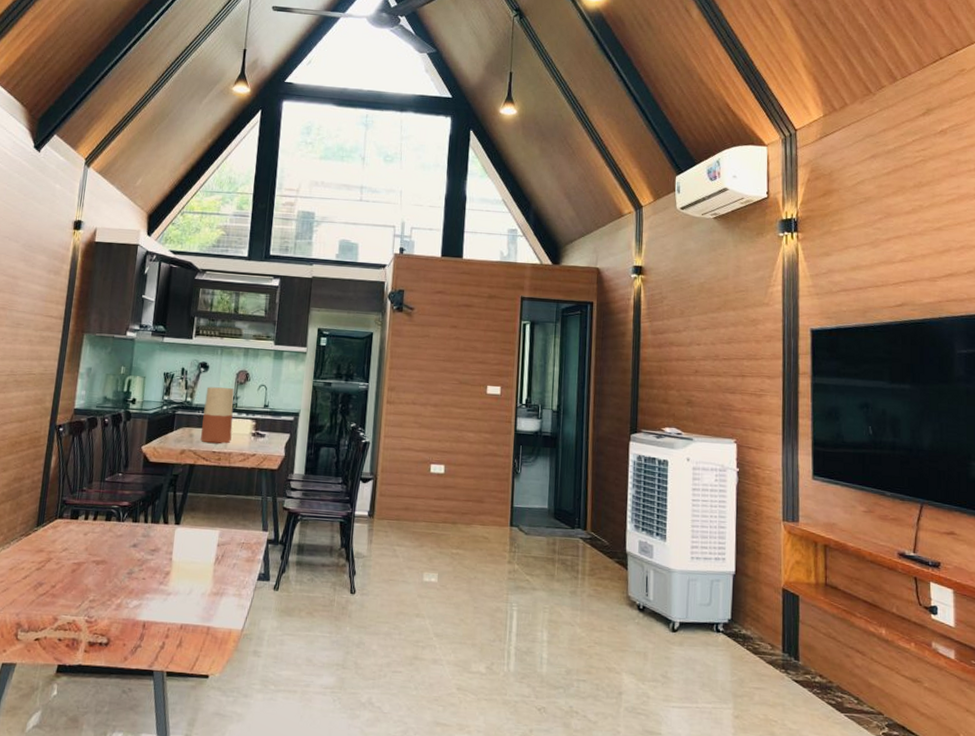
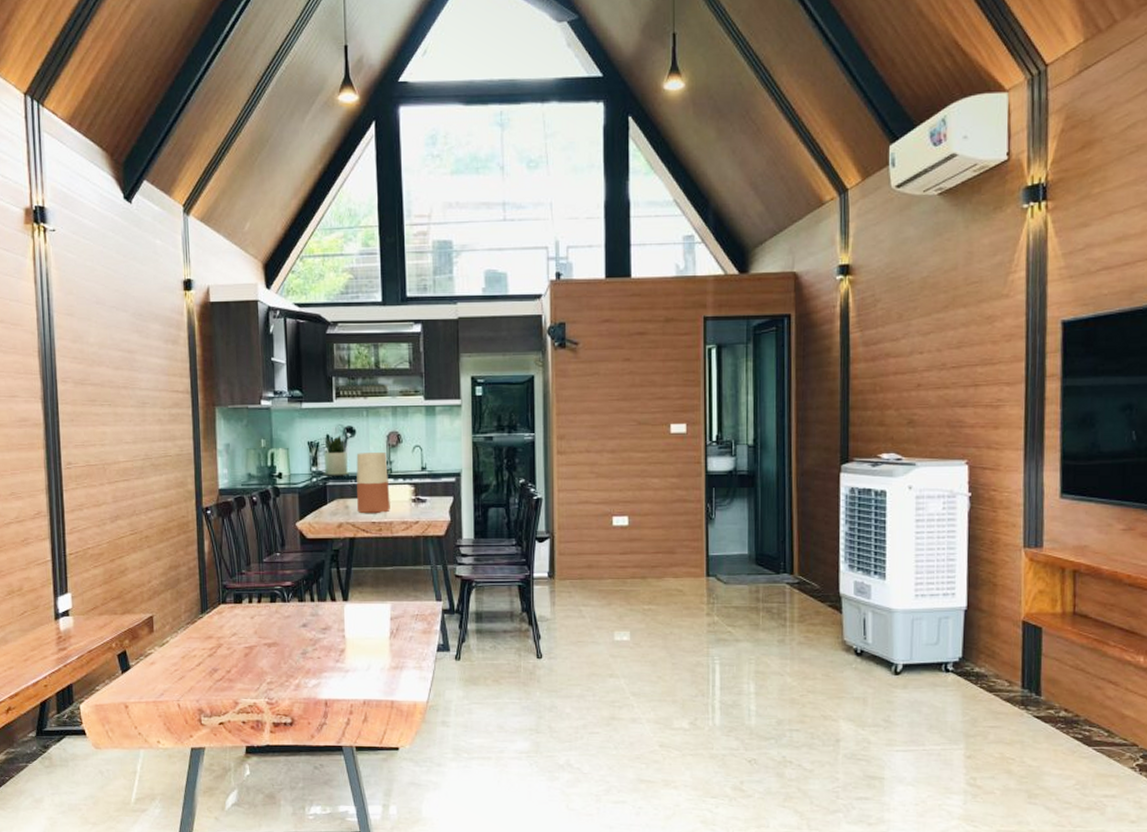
planter: none [173,369,199,407] -> present [323,435,350,476]

